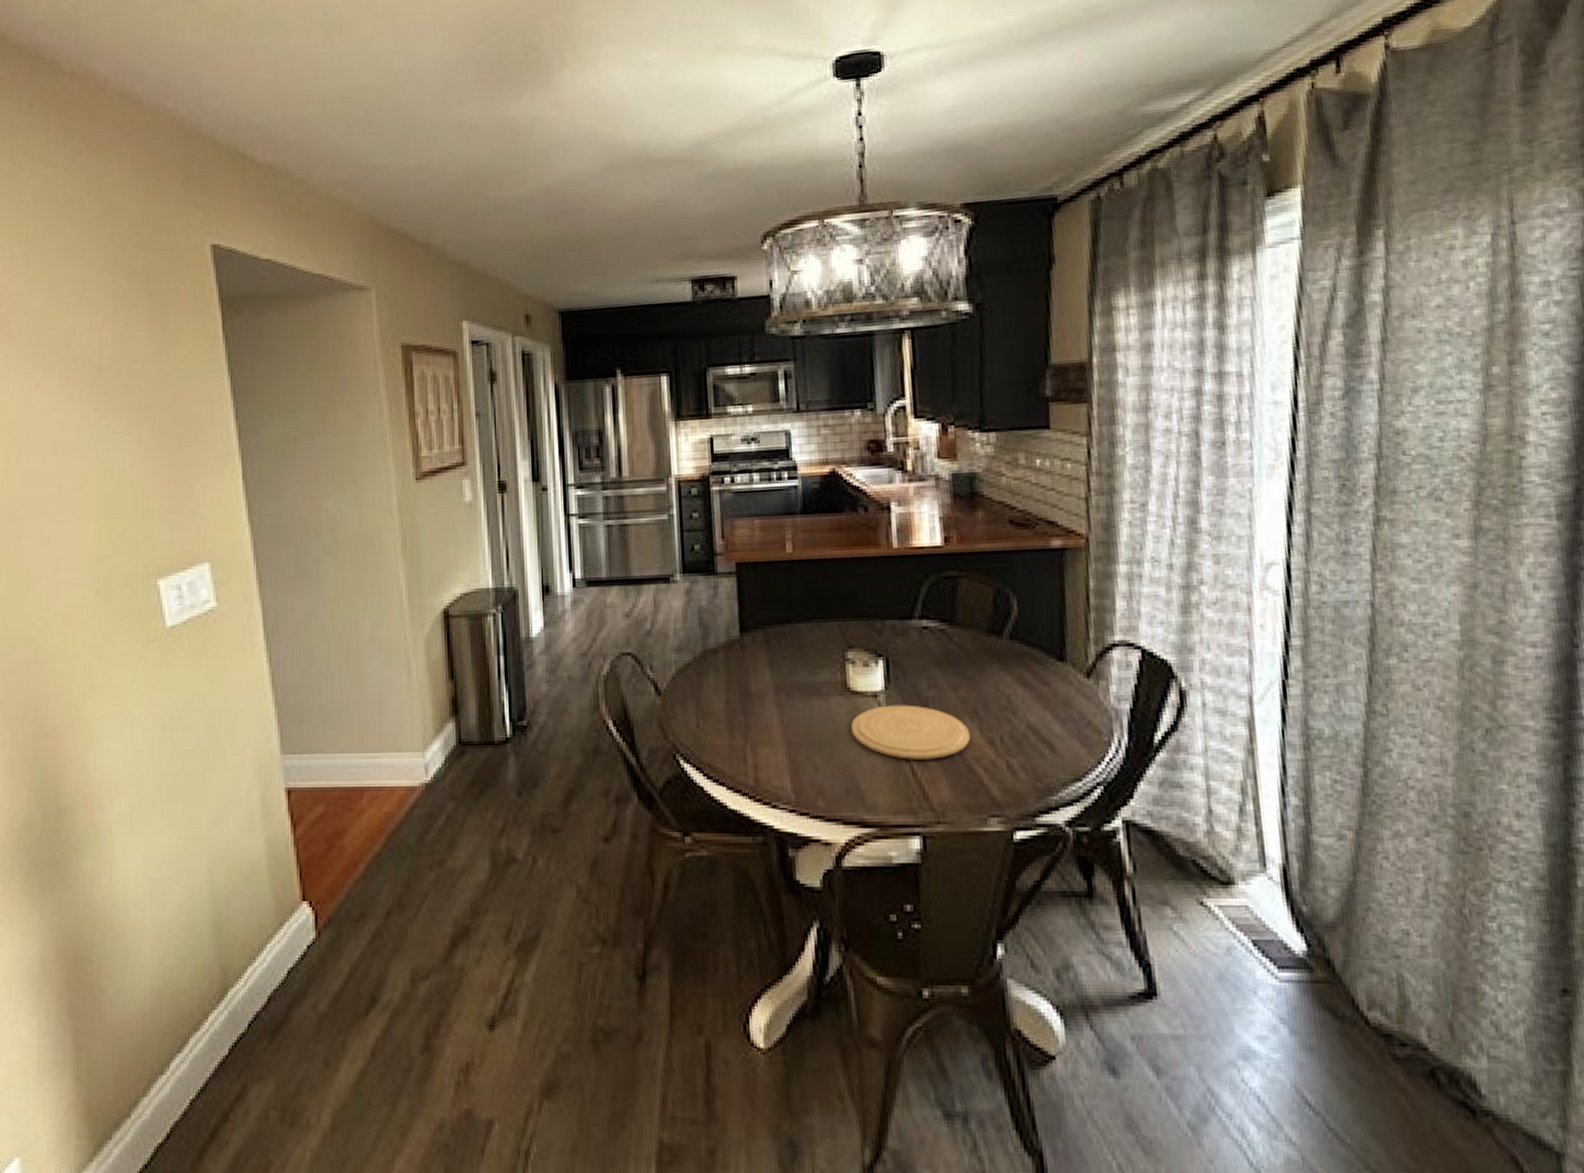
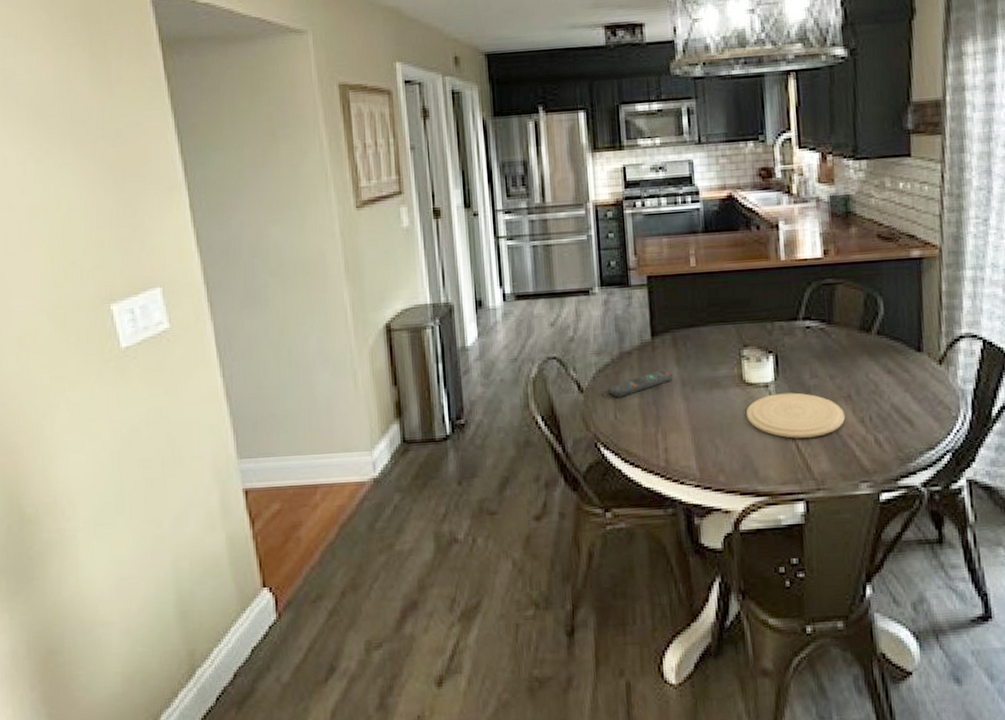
remote control: none [690,672,764,703] -> present [609,369,673,398]

